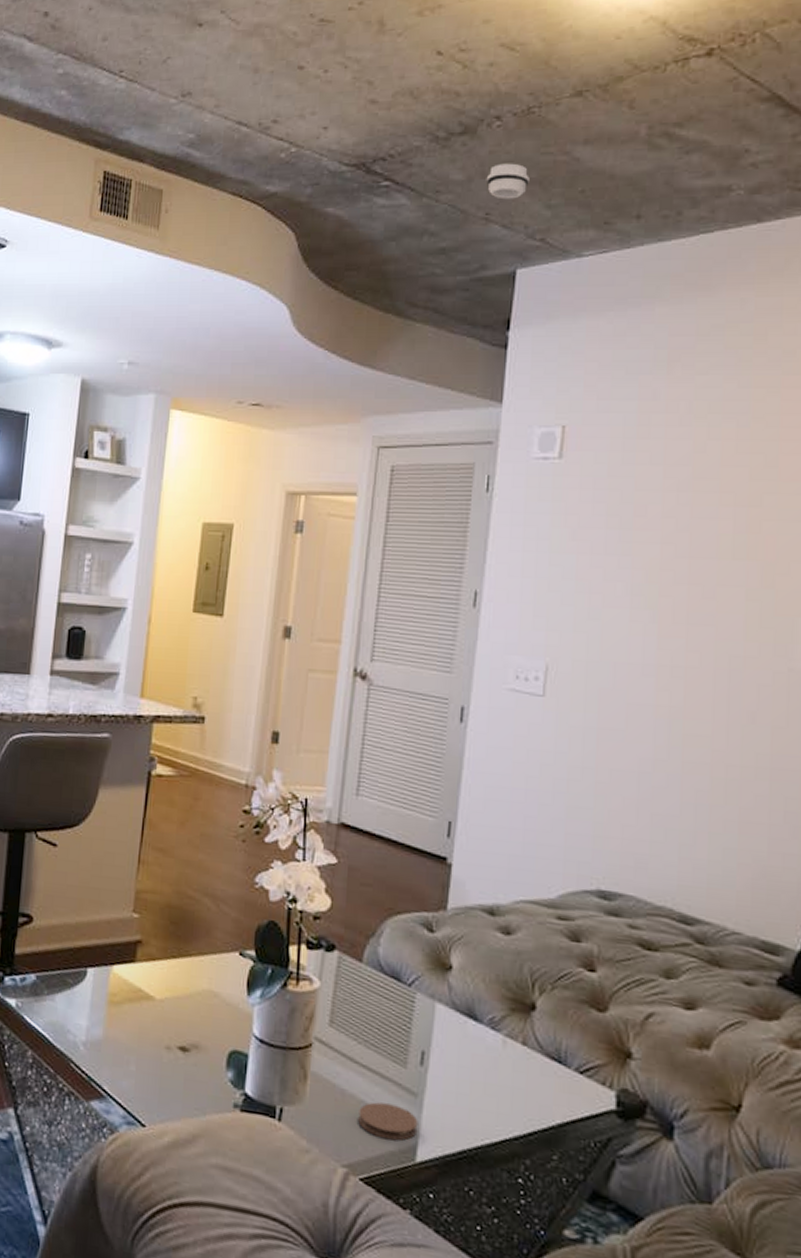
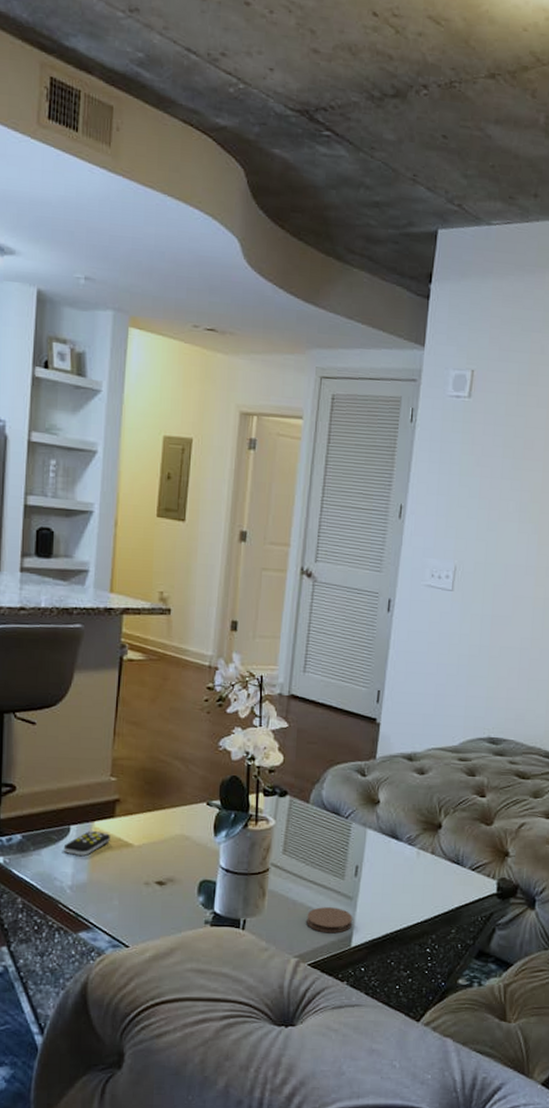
remote control: none [78,975,130,1006] -> present [63,830,110,856]
smoke detector: present [486,163,530,200] -> none [414,130,450,165]

